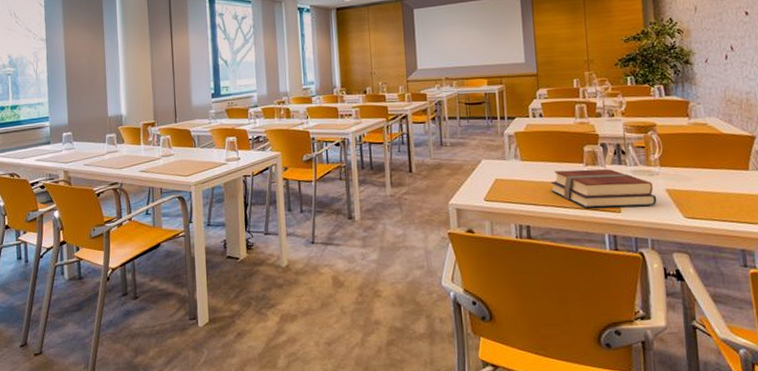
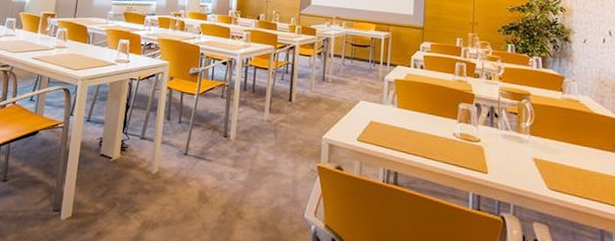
books: present [551,169,657,209] -> none [422,123,524,173]

